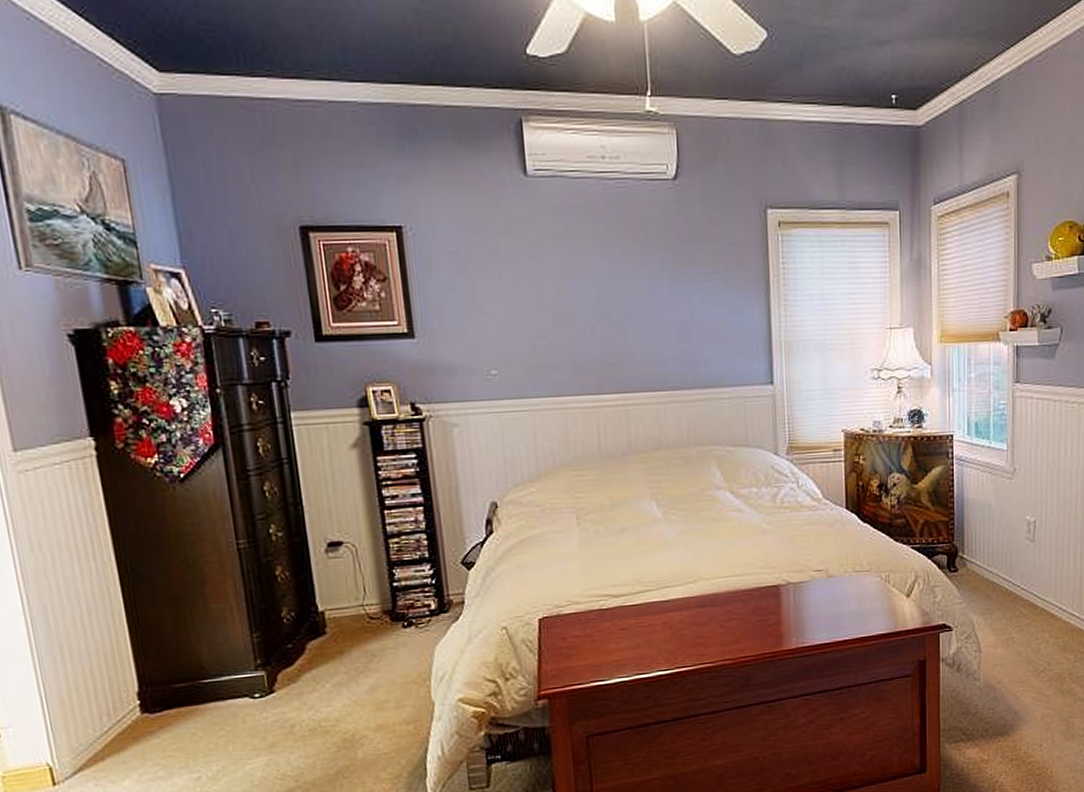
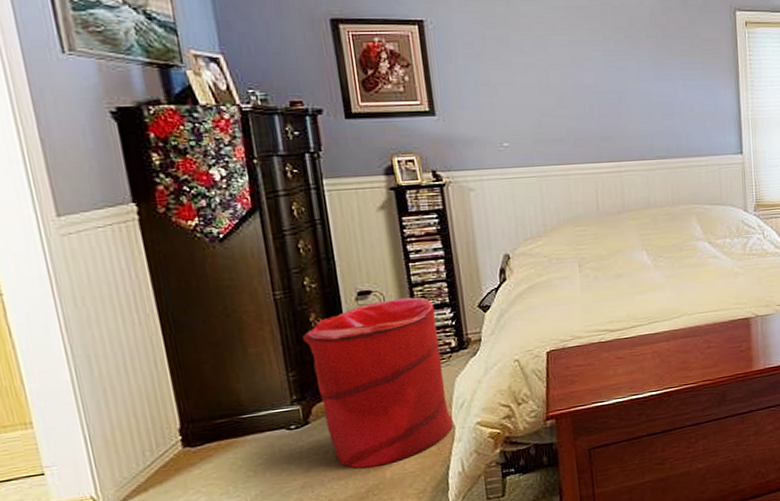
laundry hamper: none [268,550,433,747] -> present [302,297,454,469]

